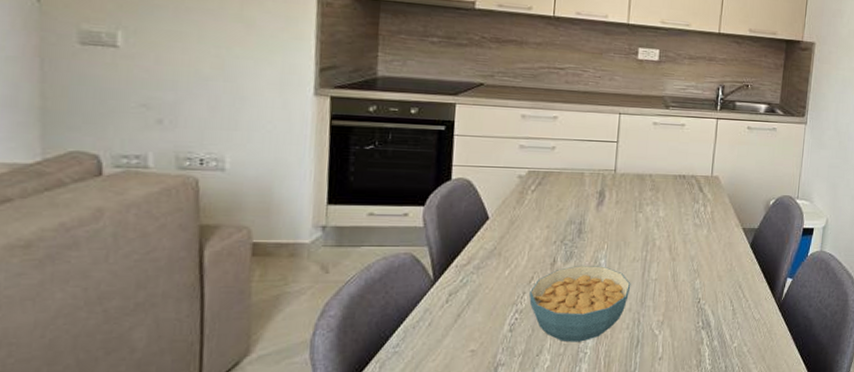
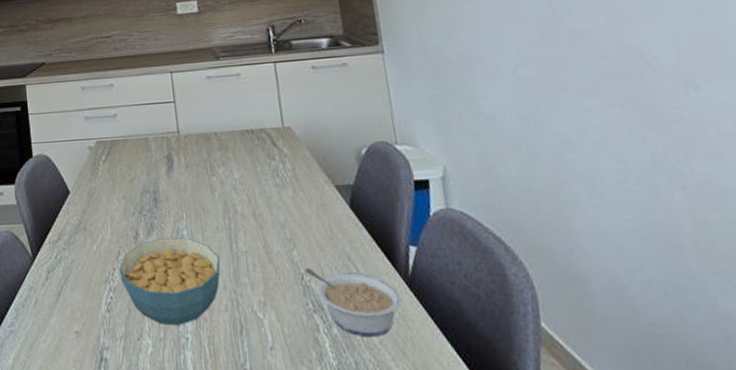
legume: none [702,294,772,347] -> present [304,268,403,337]

